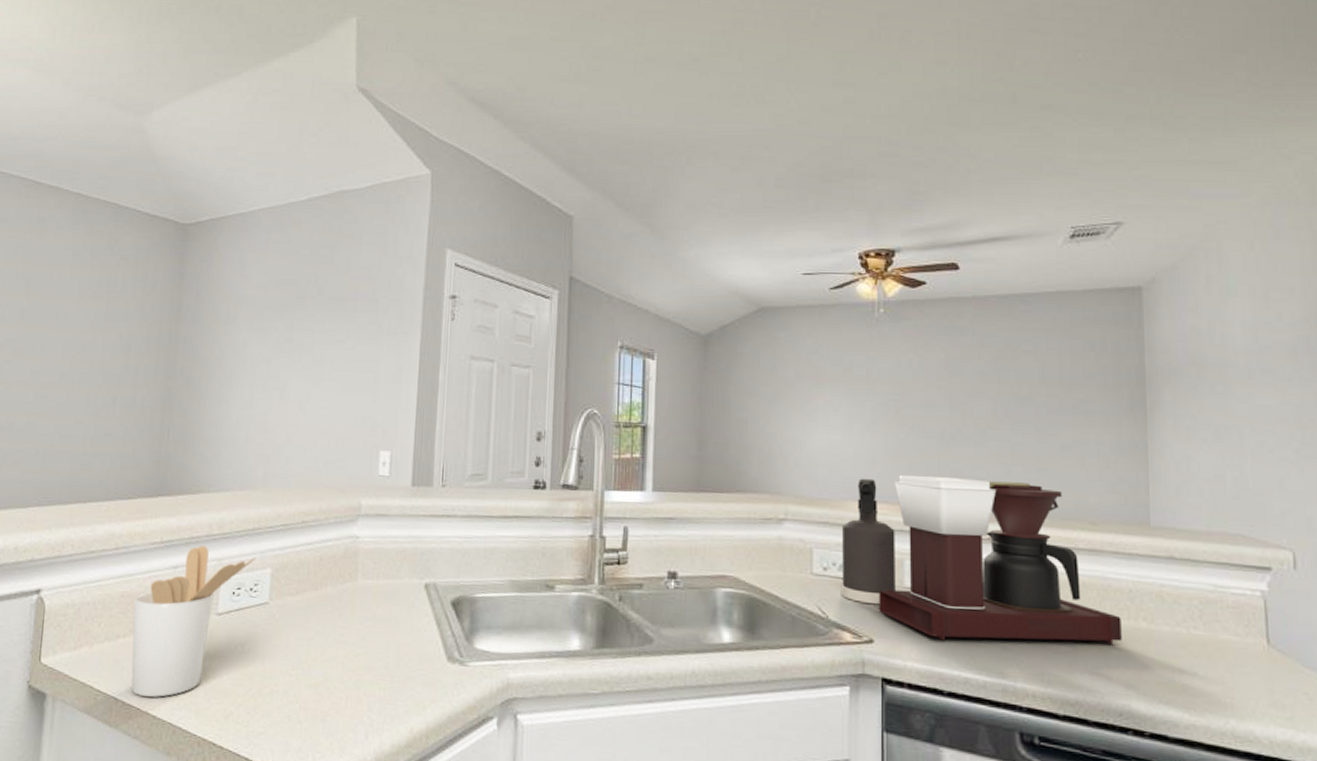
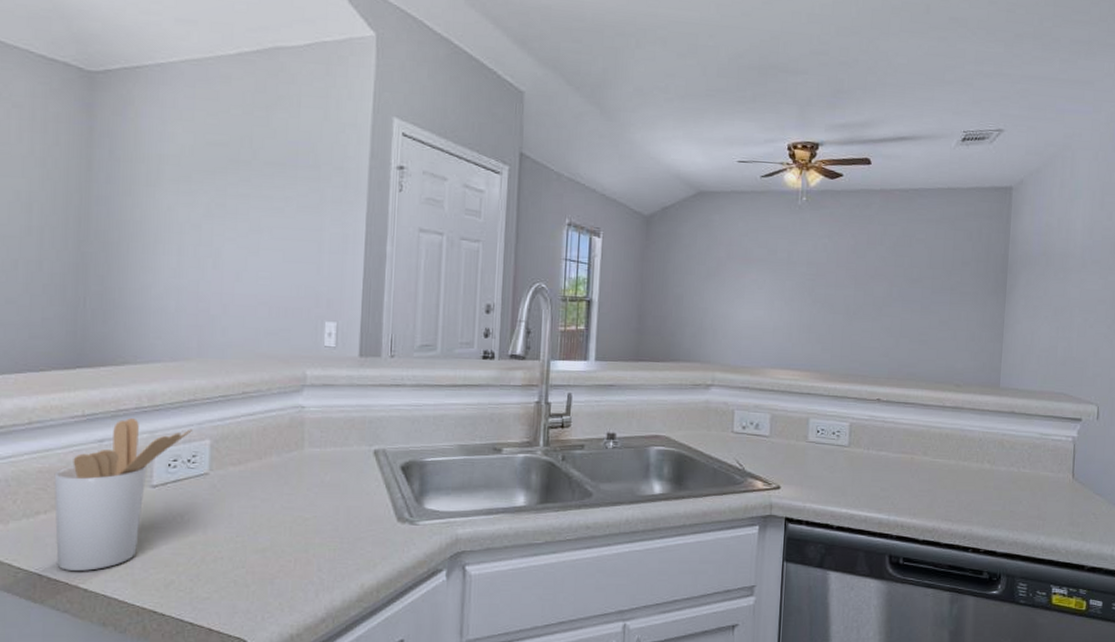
spray bottle: present [841,478,895,605] -> none [756,348,804,457]
coffee maker: present [878,474,1122,644] -> none [786,345,972,485]

